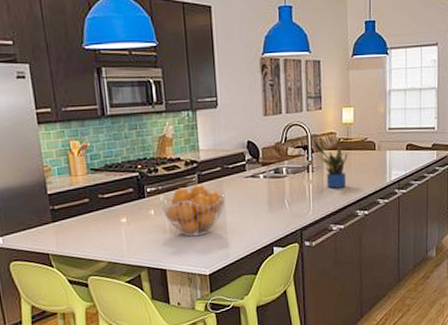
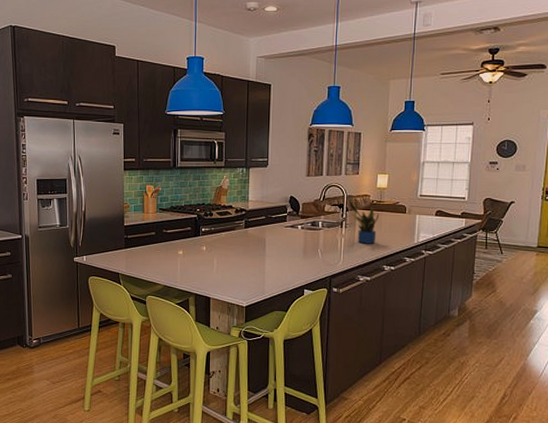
fruit basket: present [159,184,226,237] -> none [211,229,267,273]

